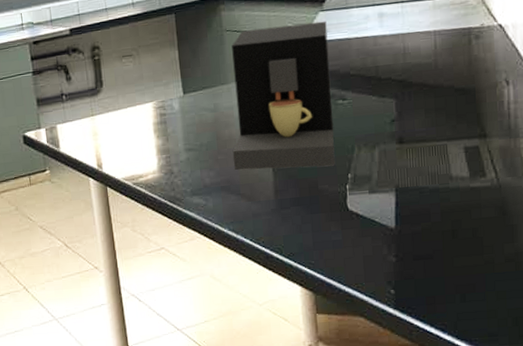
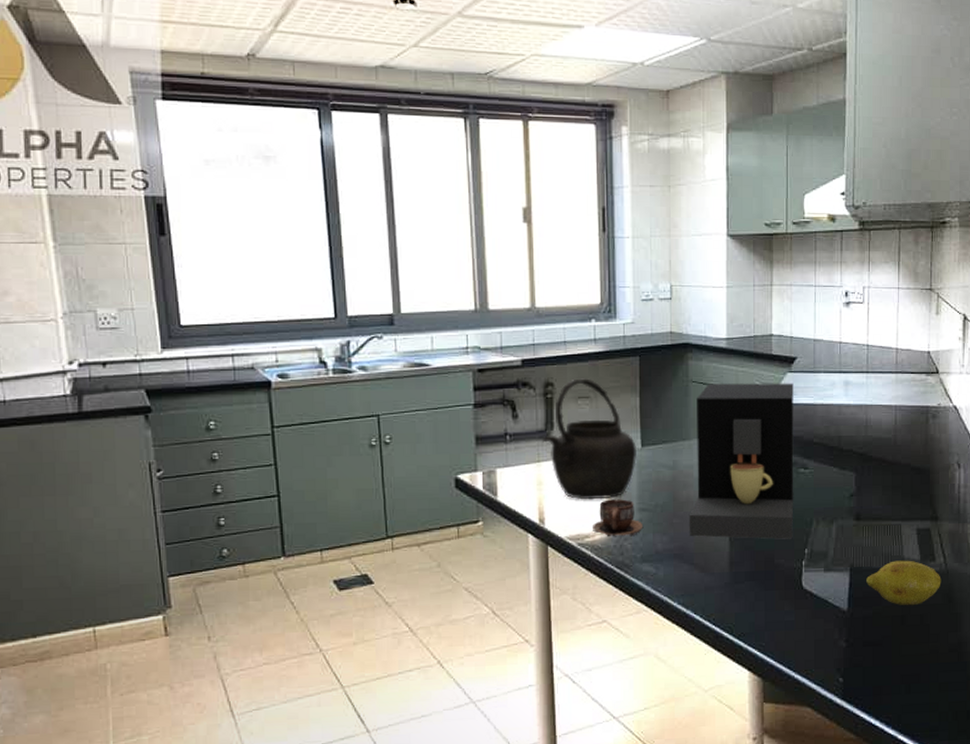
kettle: none [93,39,180,146] -> present [541,378,638,500]
cup: none [145,142,191,175] -> present [593,499,644,537]
fruit: none [413,177,494,221] -> present [866,560,941,606]

